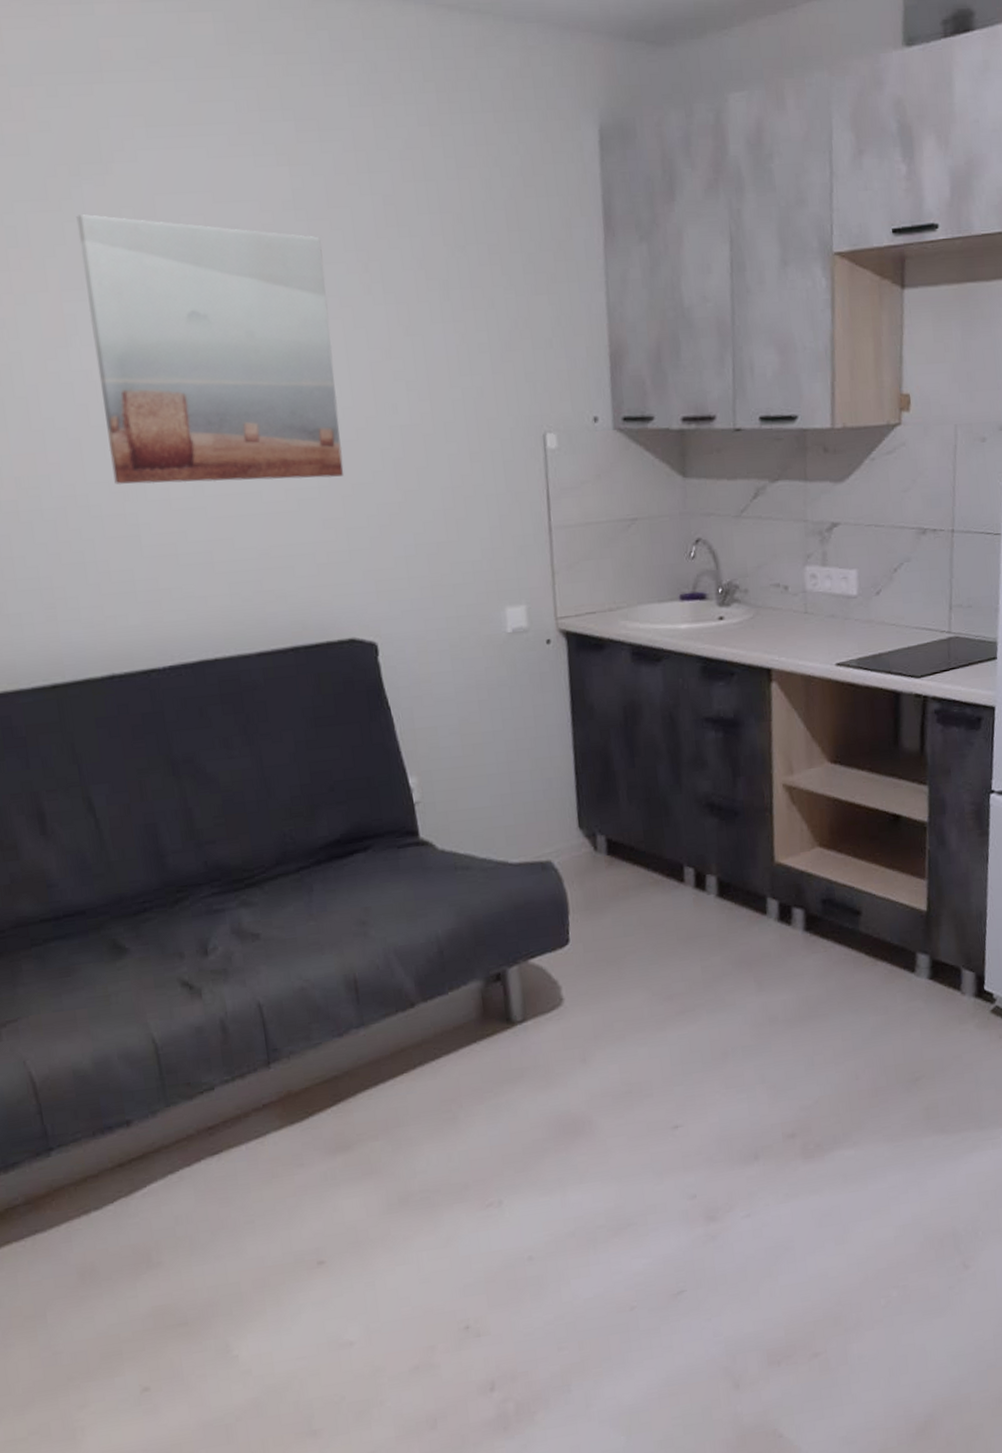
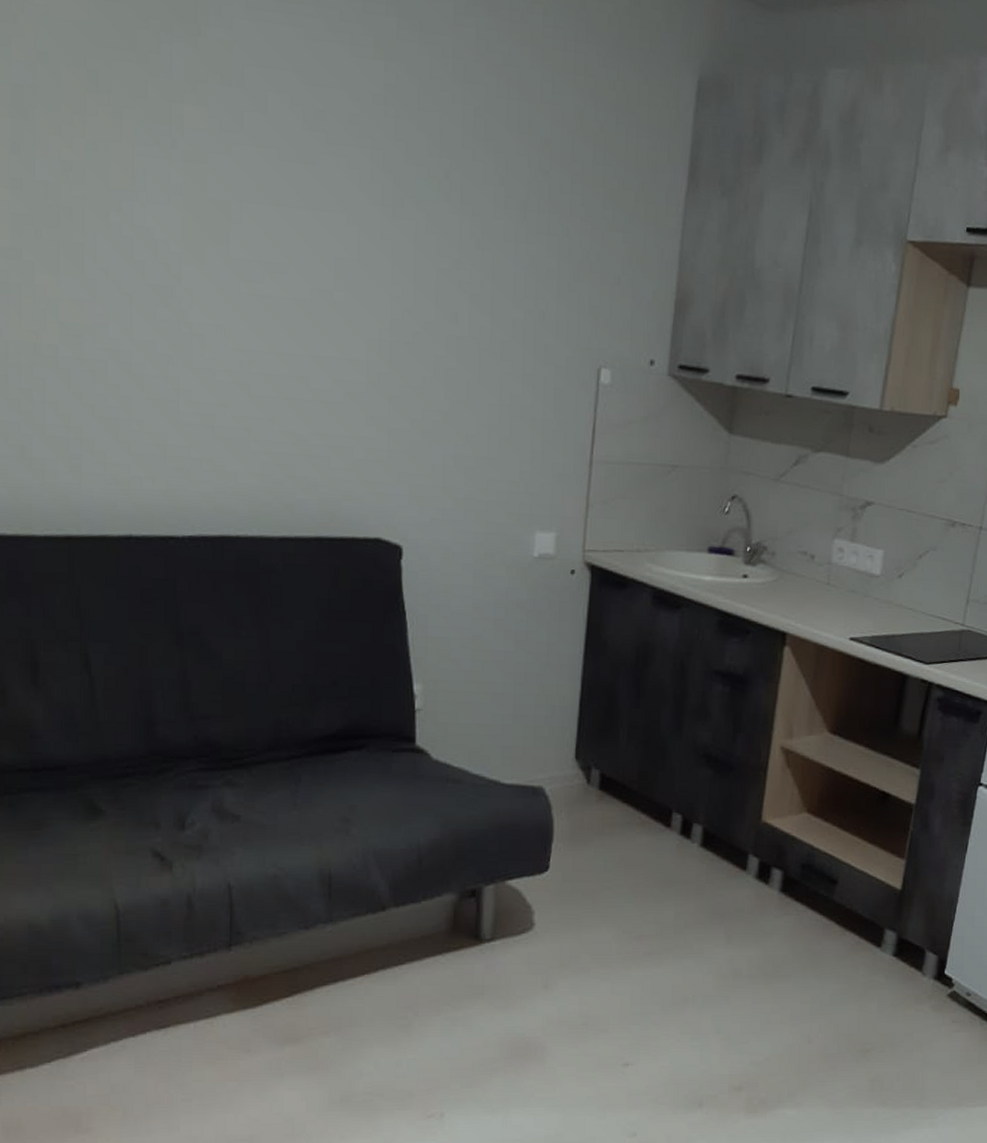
wall art: present [76,214,344,484] -> none [160,71,407,376]

